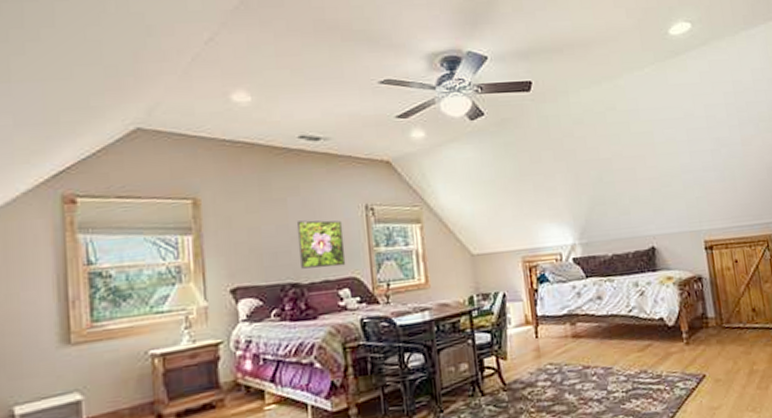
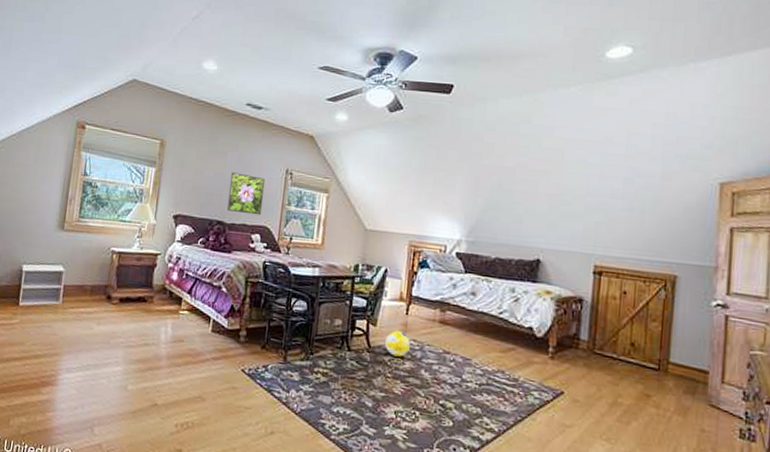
ball: none [520,358,548,388] -> present [385,330,410,357]

